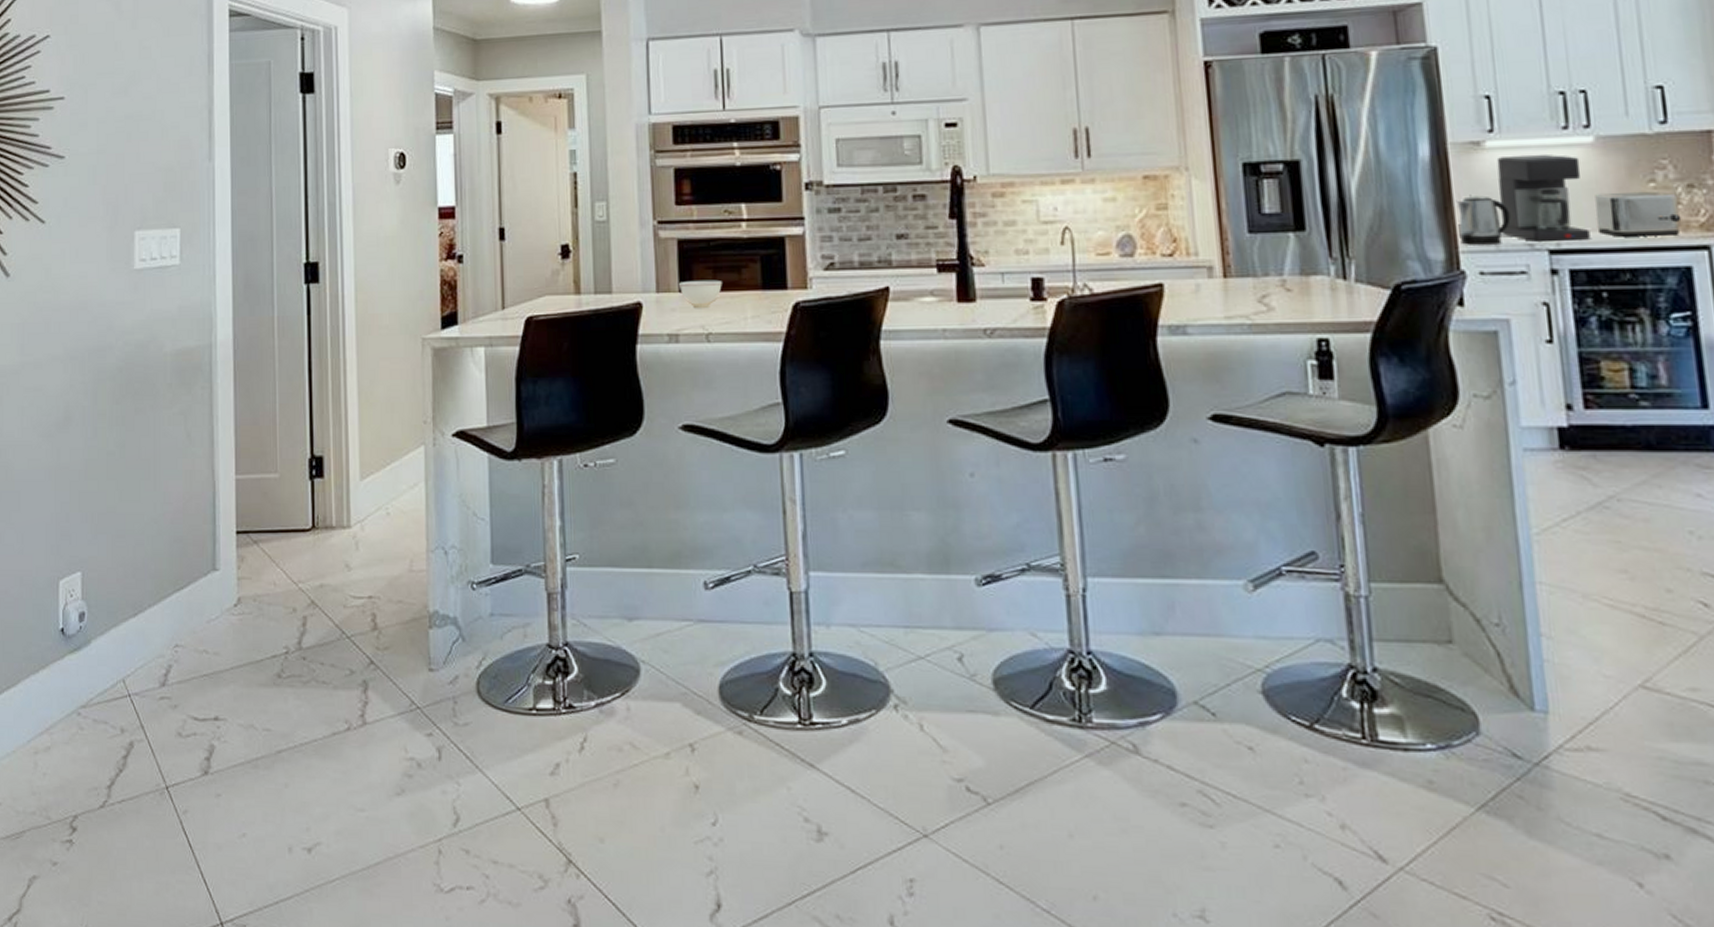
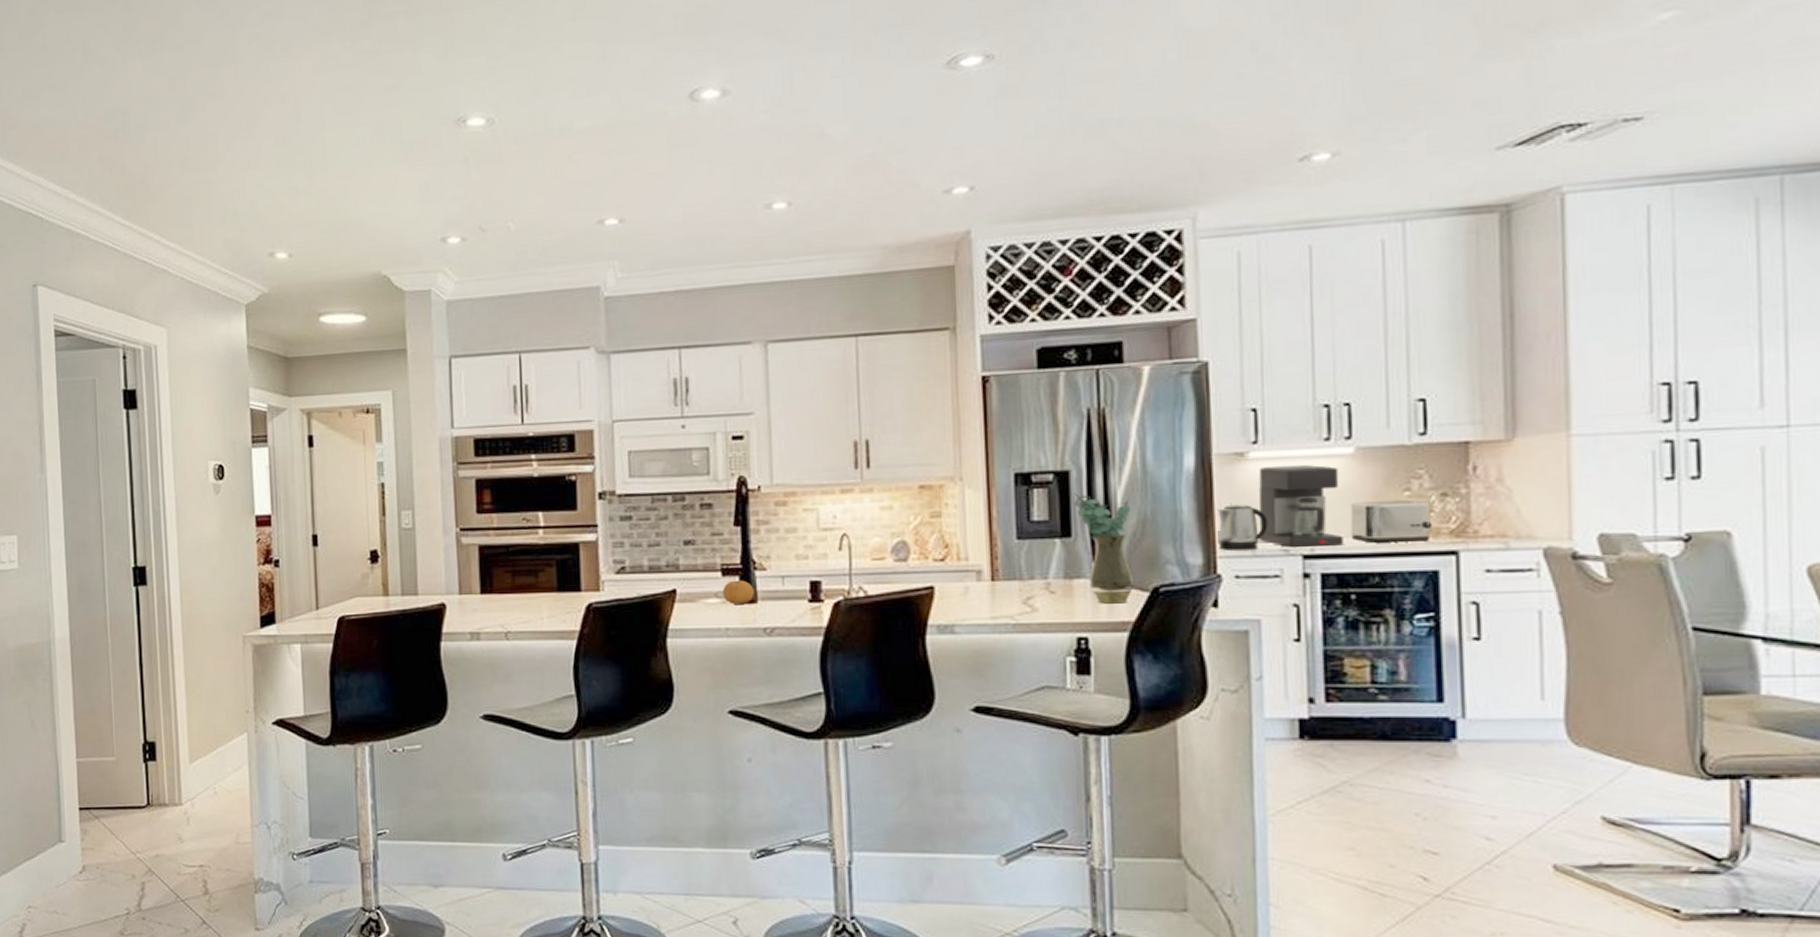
bowl: present [678,280,722,309] -> none [479,582,520,610]
fruit: none [938,277,972,303] -> present [722,580,754,604]
vase: none [1306,183,1375,303] -> present [1074,492,1134,604]

